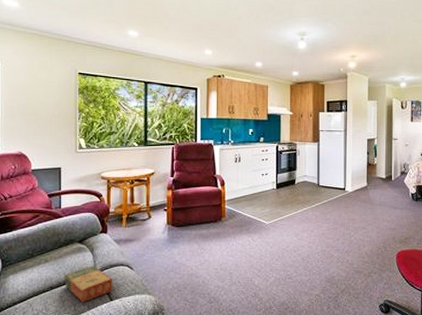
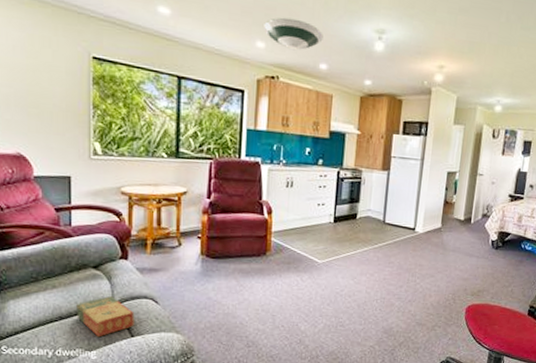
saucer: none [210,30,257,54] -> present [264,17,323,51]

